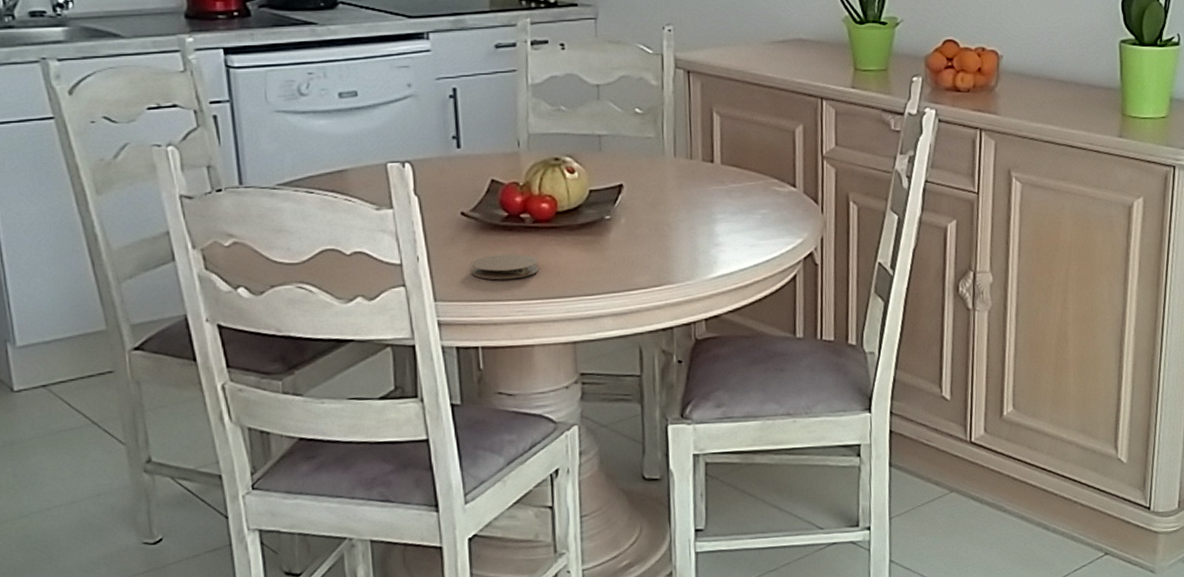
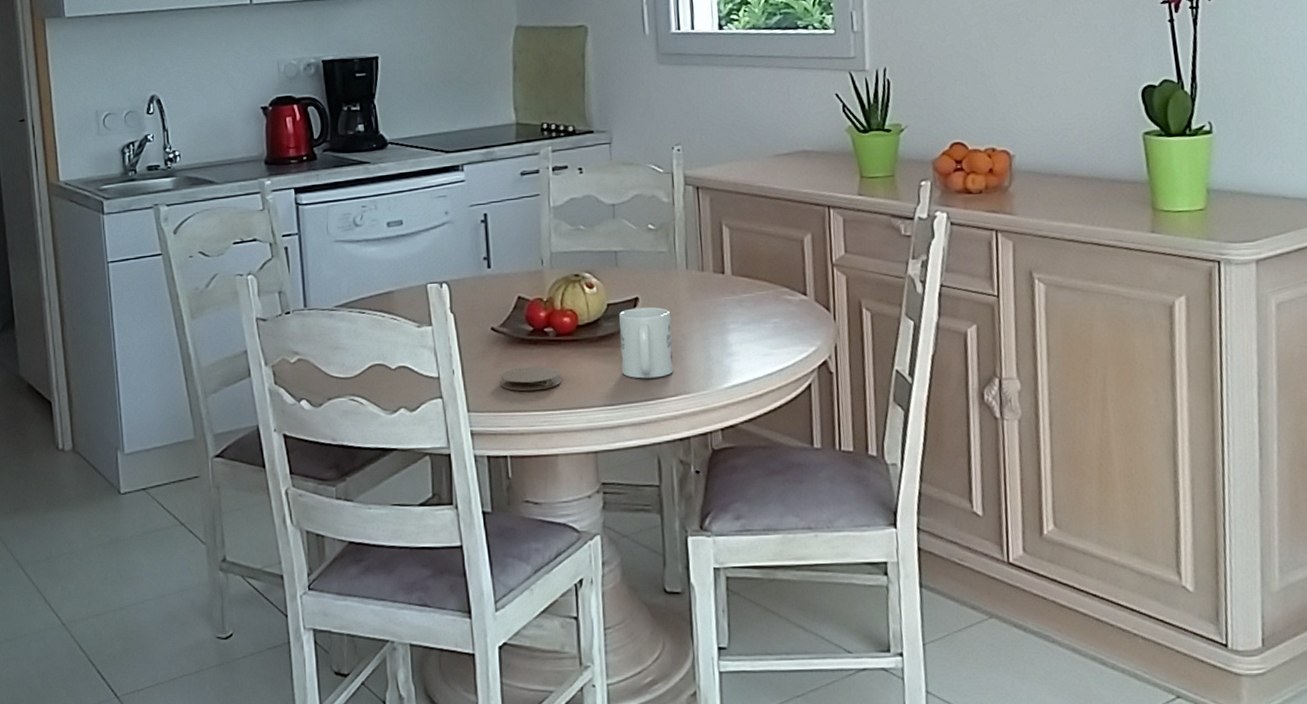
mug: none [601,194,658,268] -> present [619,307,674,379]

